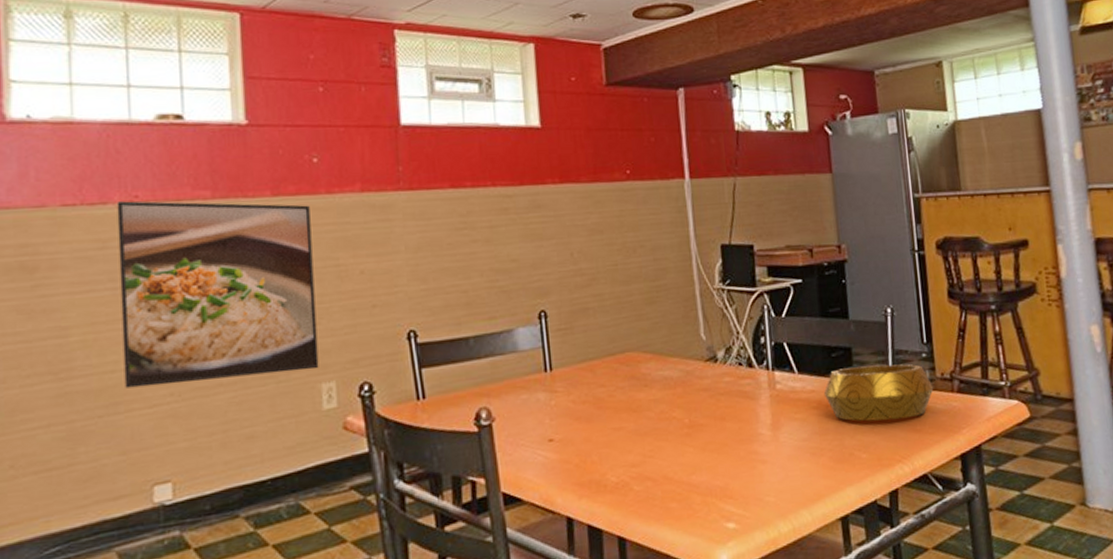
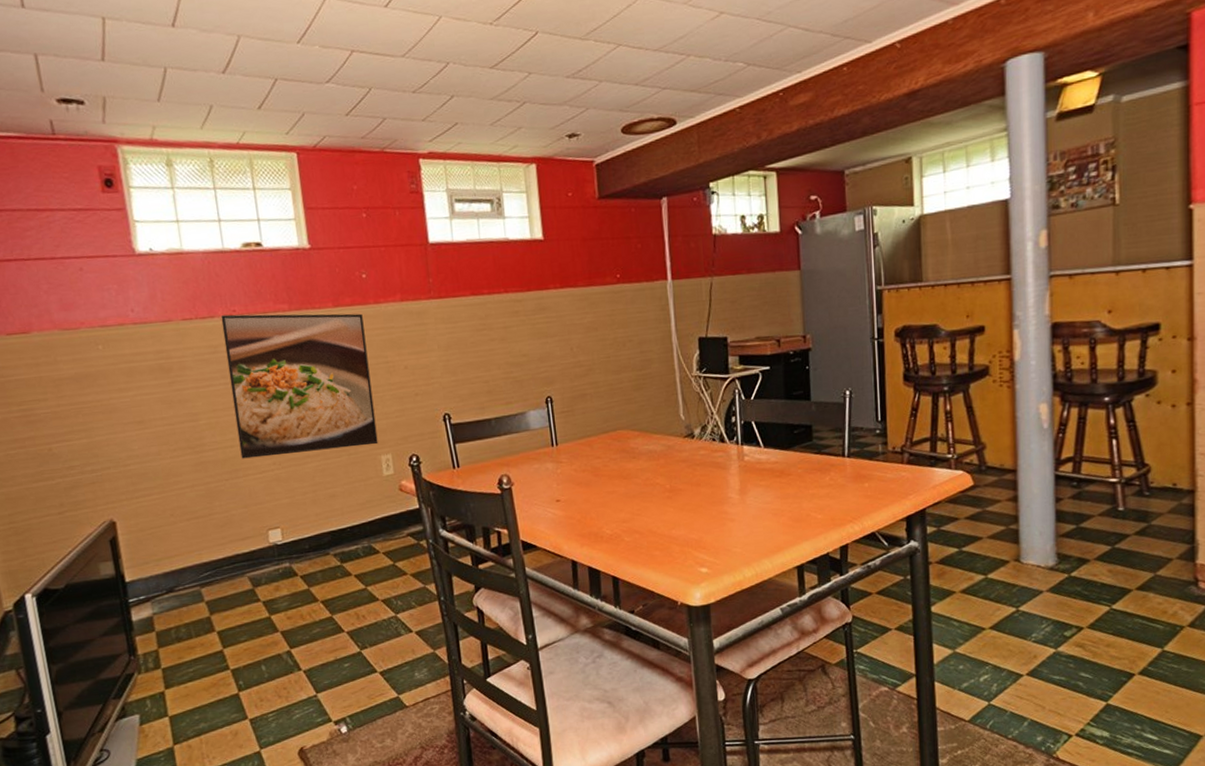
decorative bowl: present [823,364,934,422] -> none [785,439,885,488]

